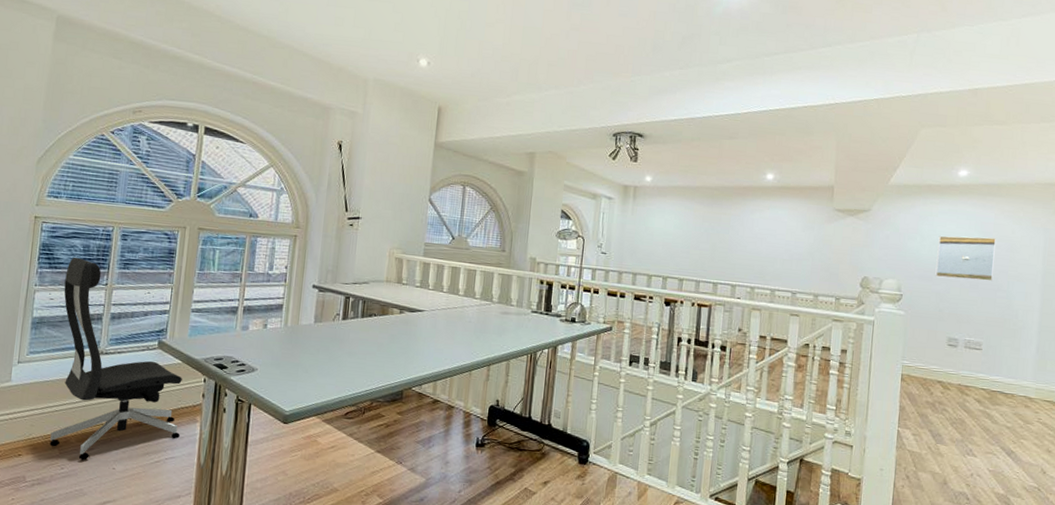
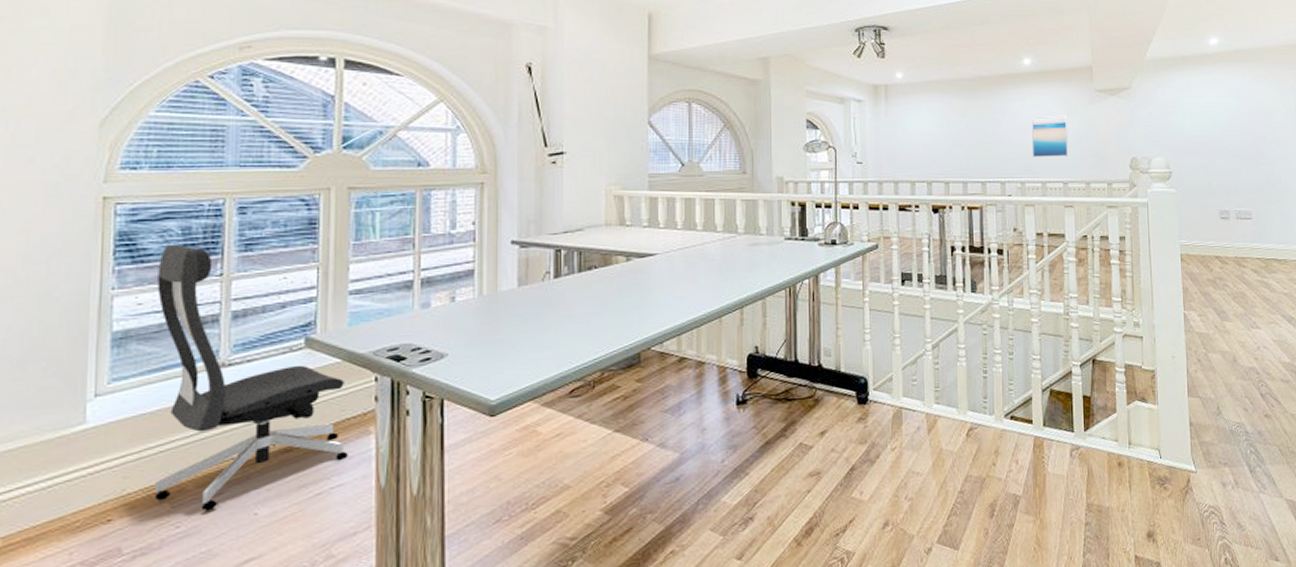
wall art: none [764,229,803,268] -> present [1031,115,1068,158]
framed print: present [935,235,996,282] -> none [1198,104,1253,150]

